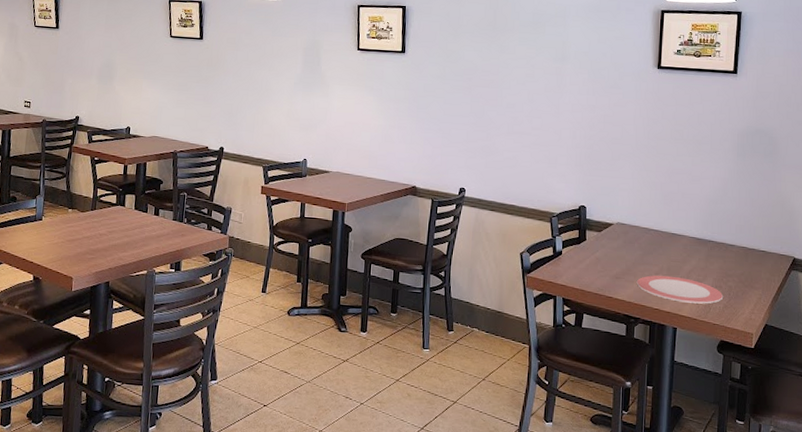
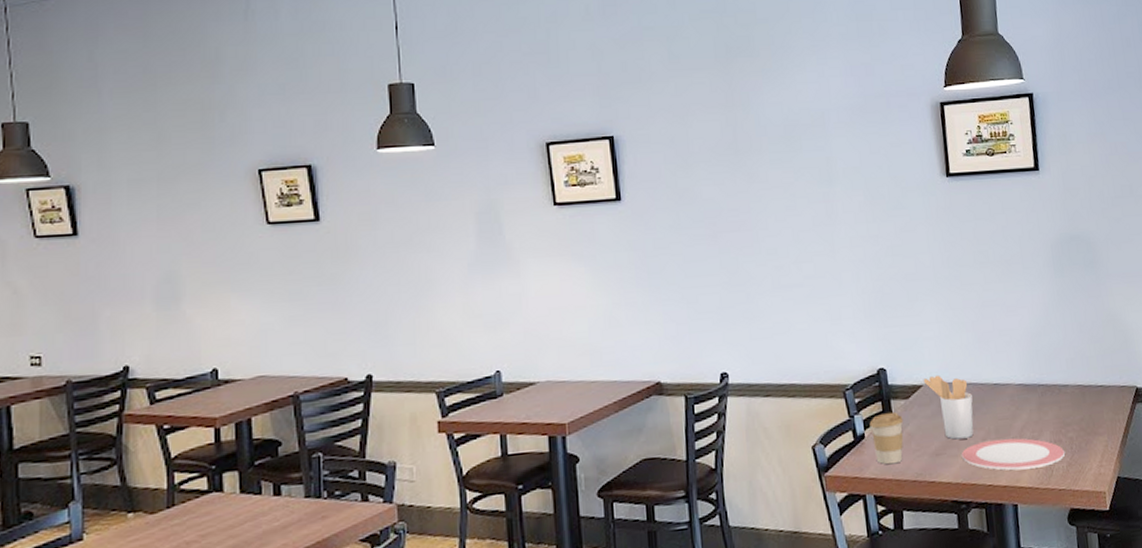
coffee cup: none [567,239,594,278] -> present [869,412,904,465]
utensil holder: none [614,218,652,270] -> present [923,374,974,440]

